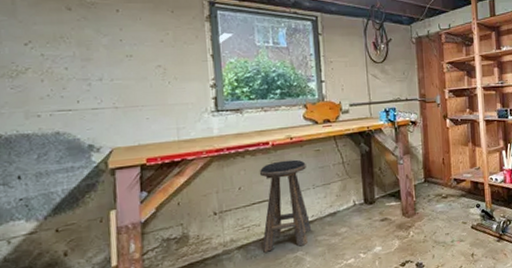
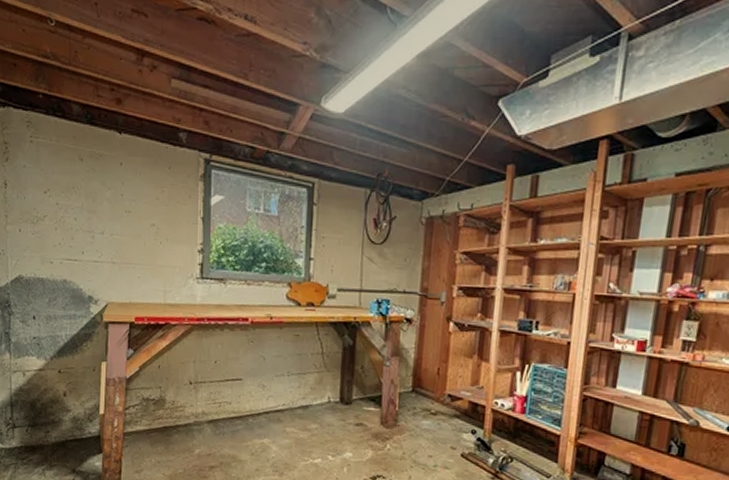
stool: present [259,159,312,253] -> none [231,340,283,434]

